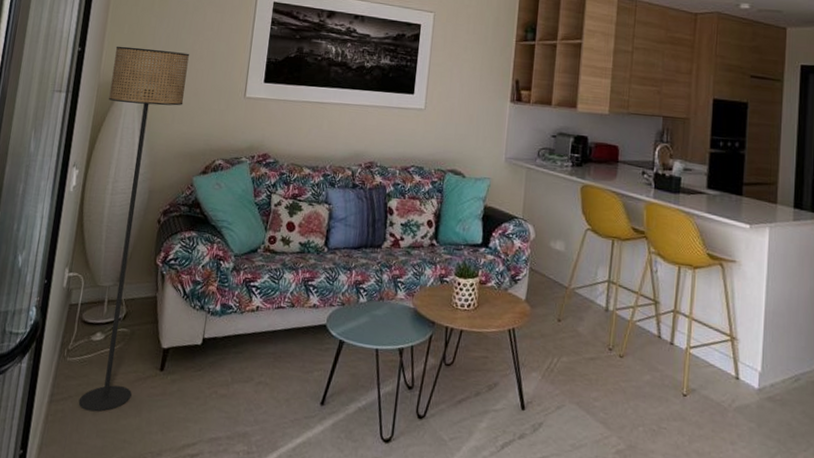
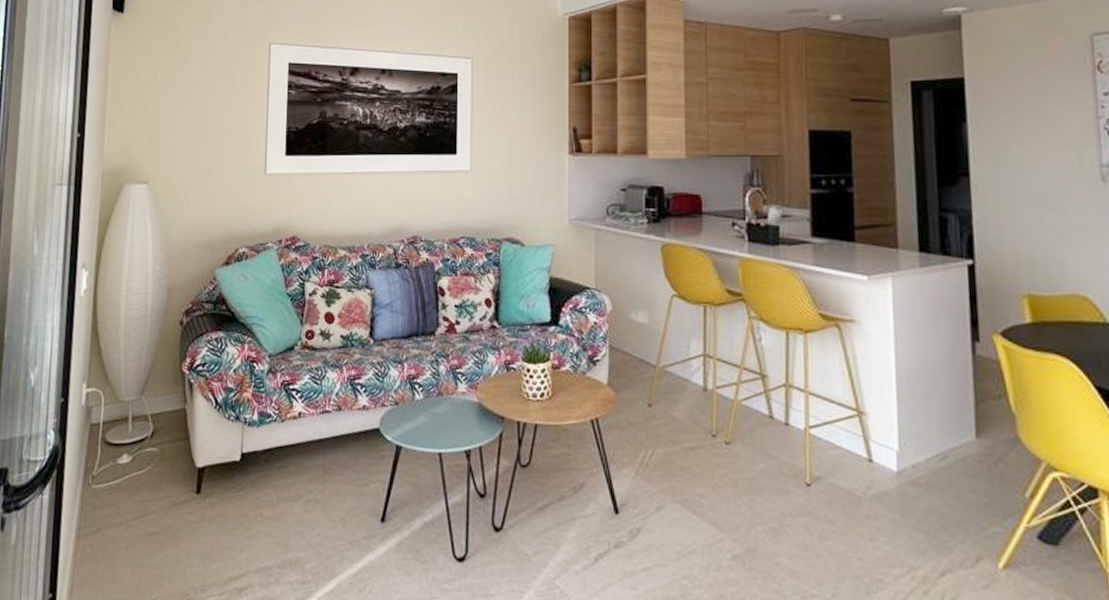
floor lamp: present [78,46,189,412] -> none [109,128,200,545]

